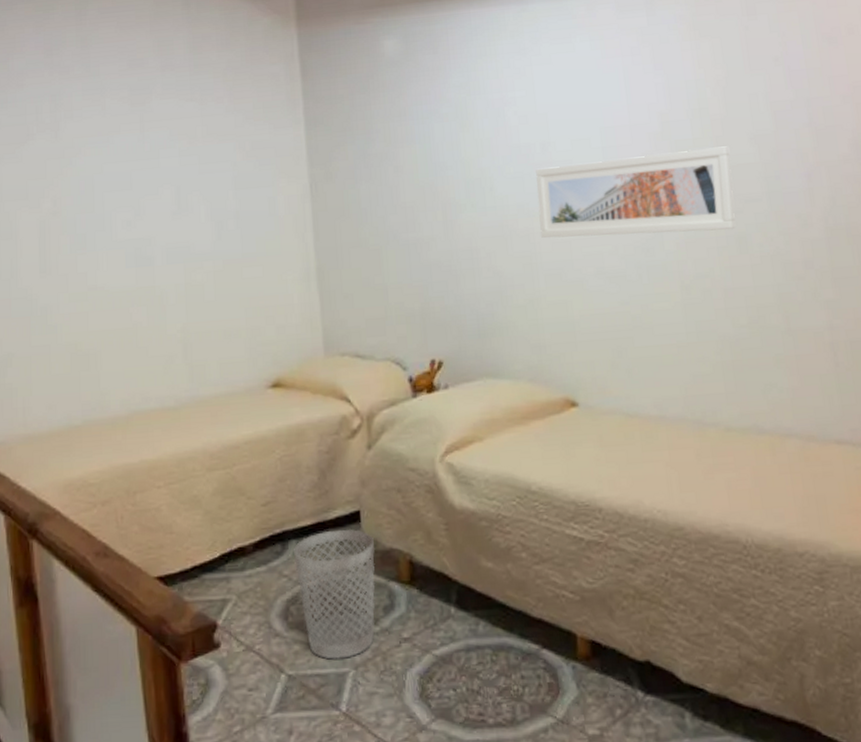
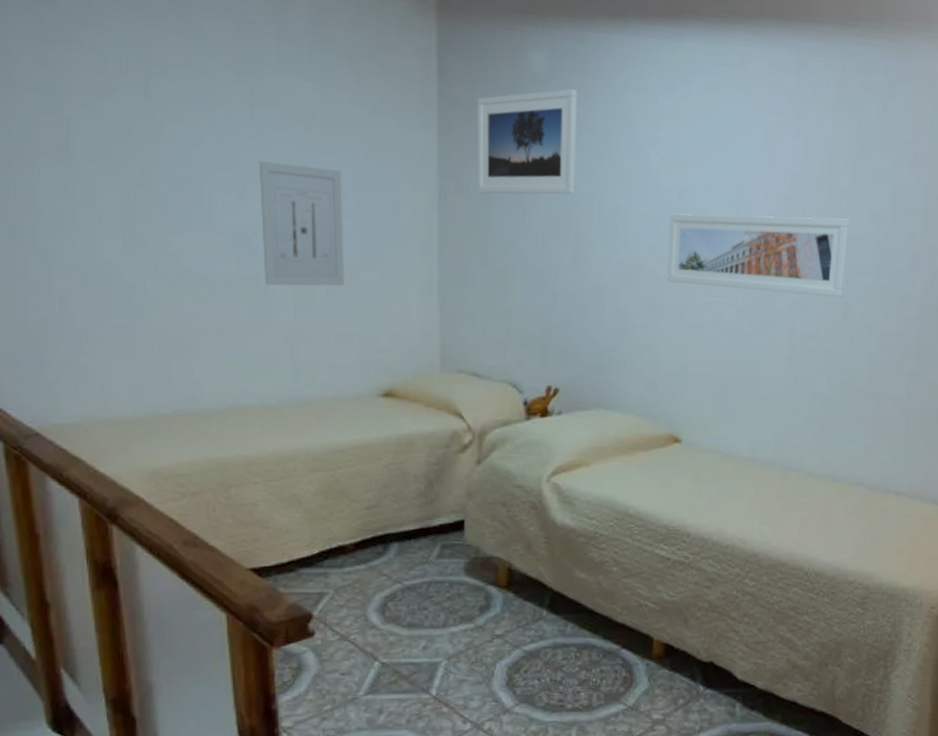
wall art: none [151,176,230,291] -> present [260,161,344,287]
wastebasket: present [294,528,376,660] -> none [395,536,476,651]
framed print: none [339,67,439,178] -> present [476,89,578,195]

